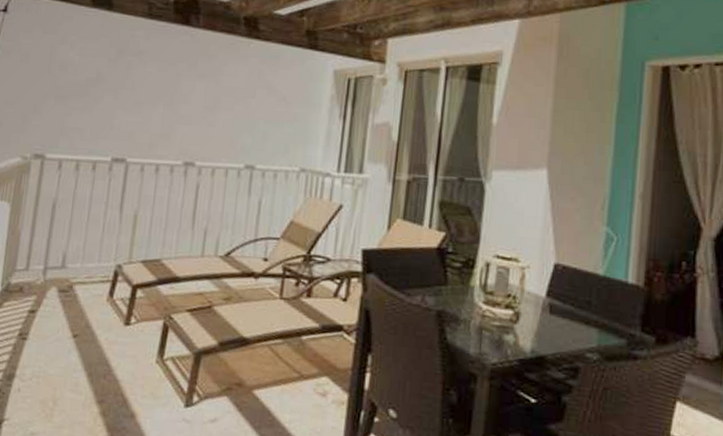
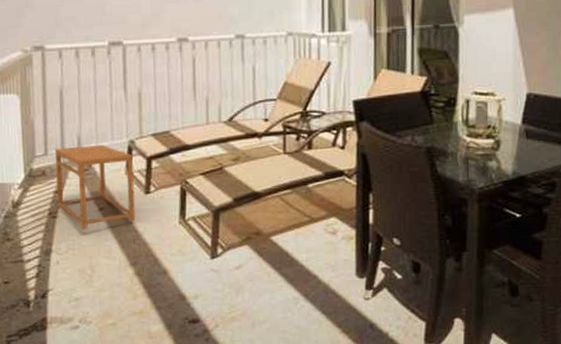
side table: none [29,264,119,357] -> present [55,144,136,229]

